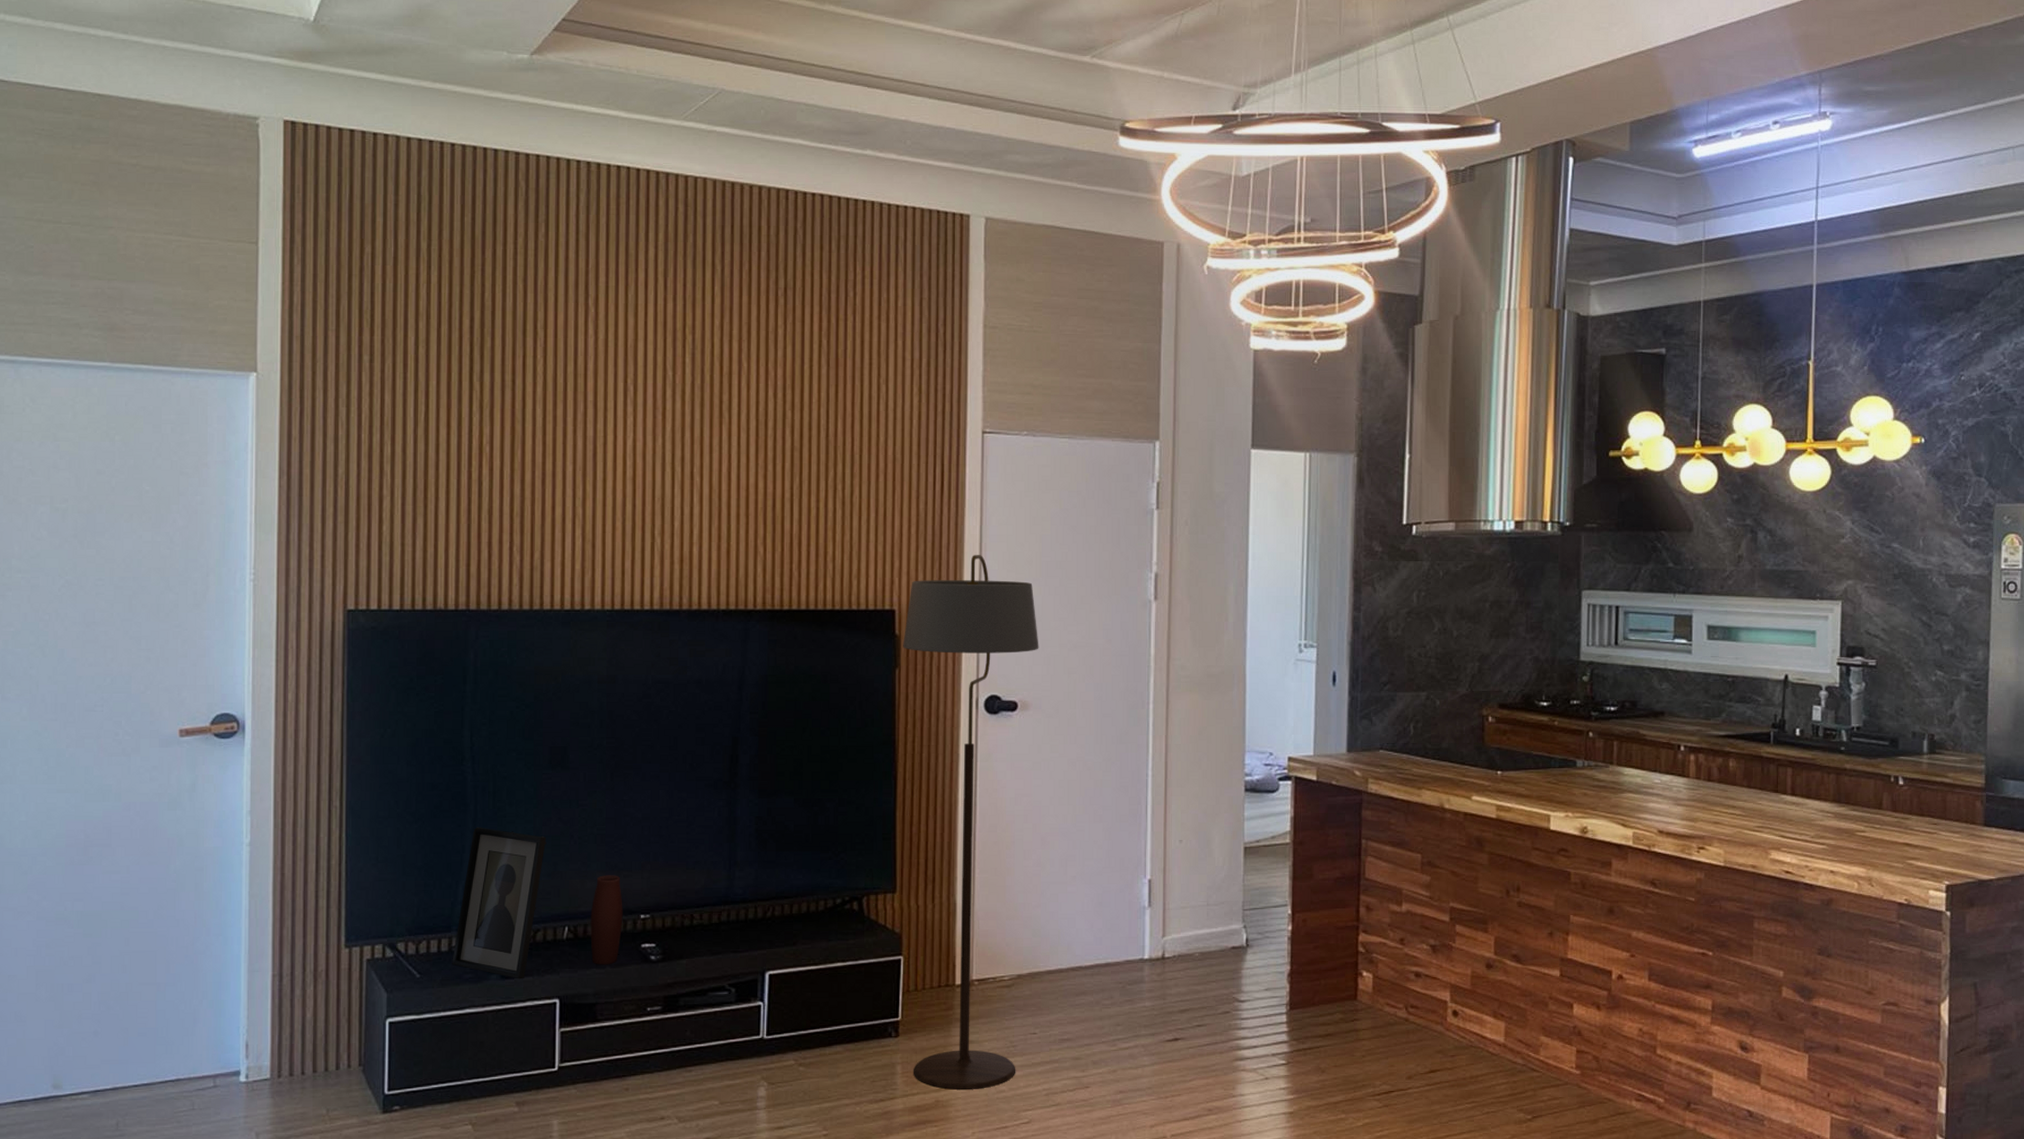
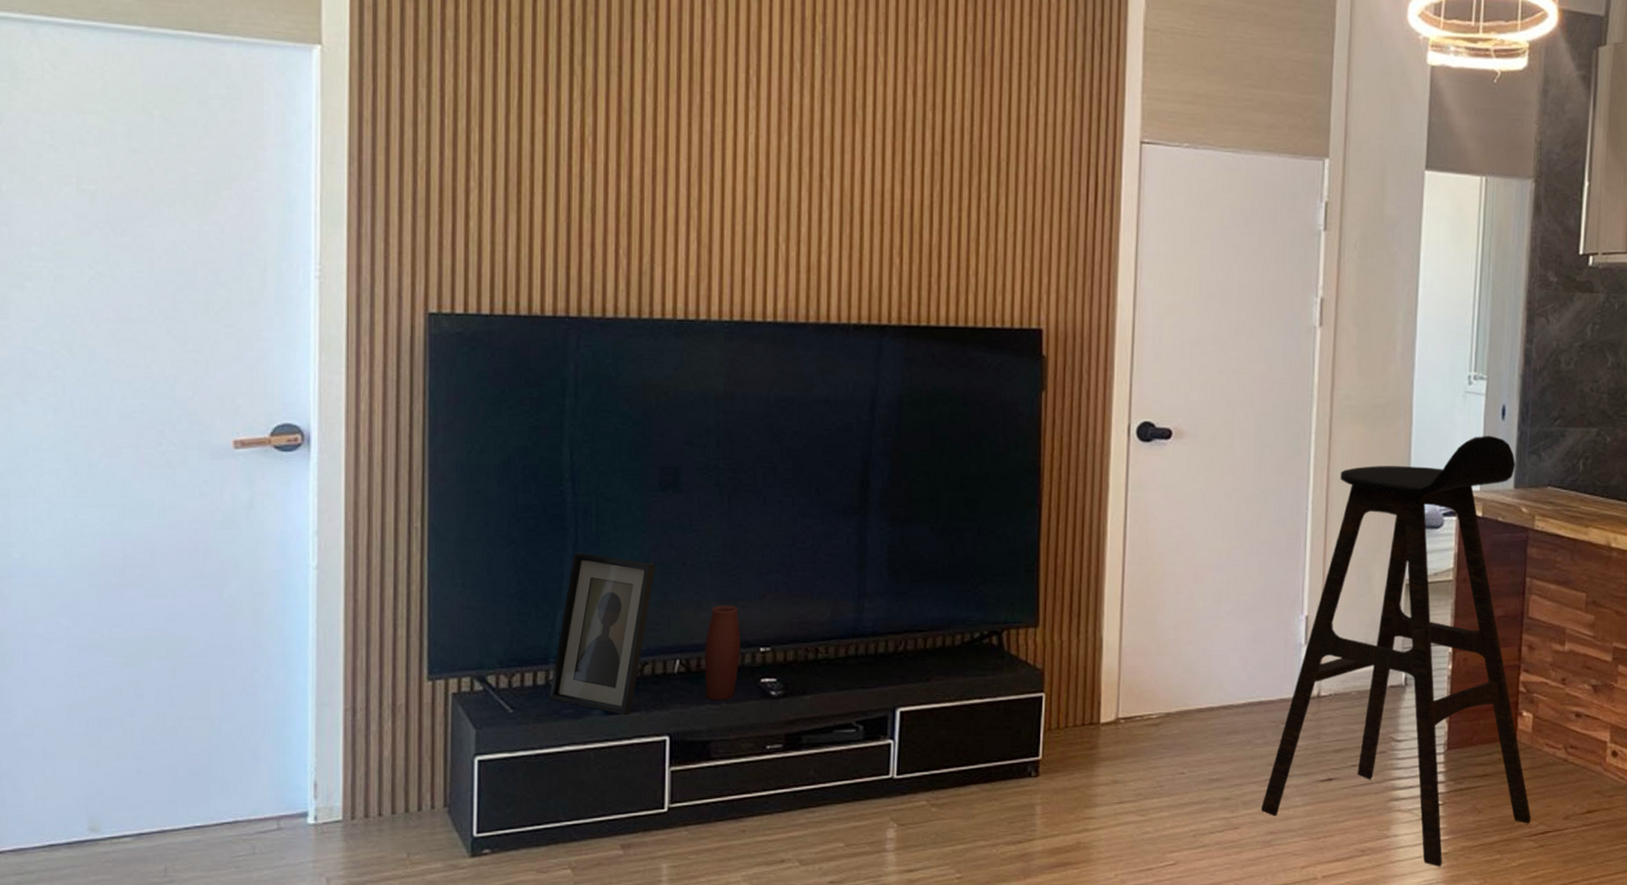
floor lamp: present [903,555,1039,1090] -> none [1050,273,1197,831]
bar stool: none [1110,701,1374,1126] -> present [1260,435,1531,867]

